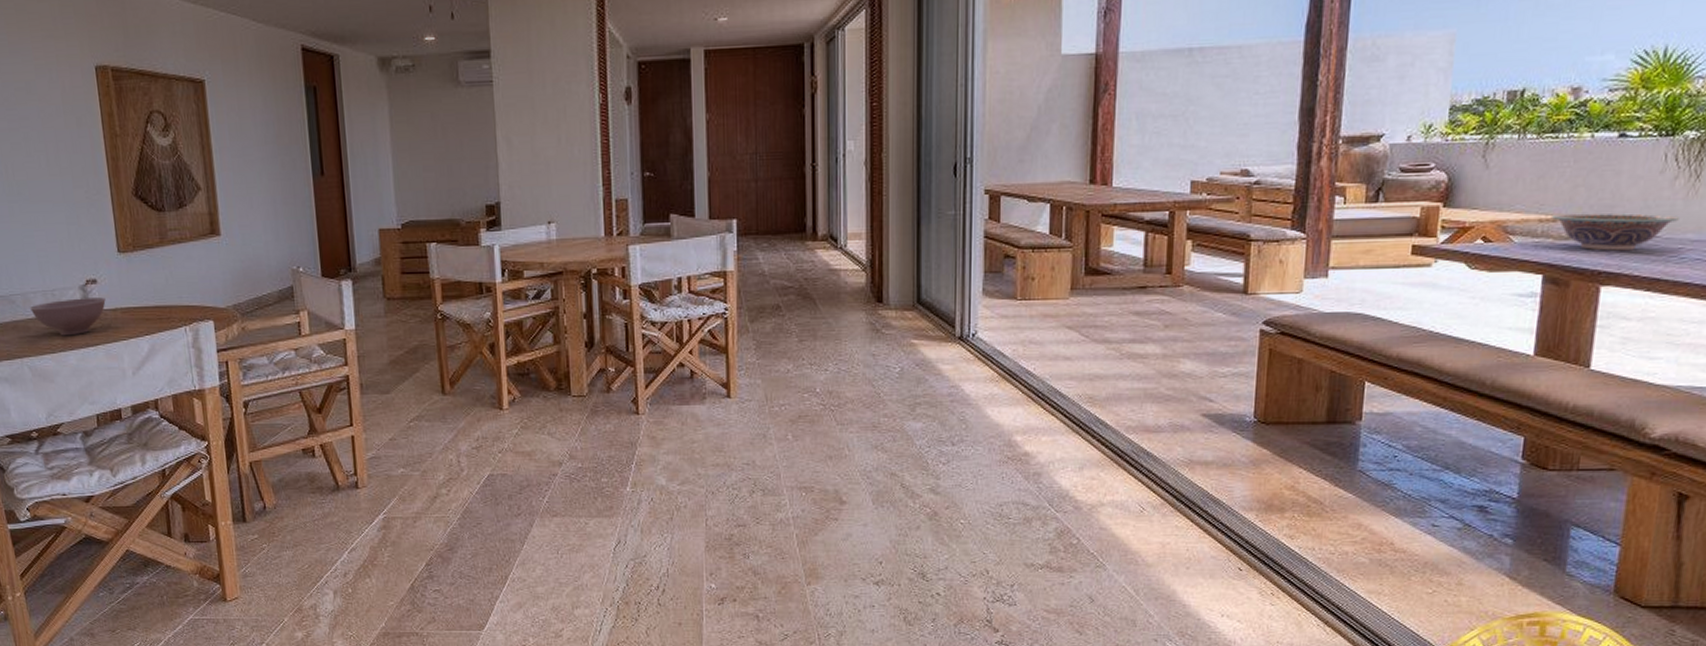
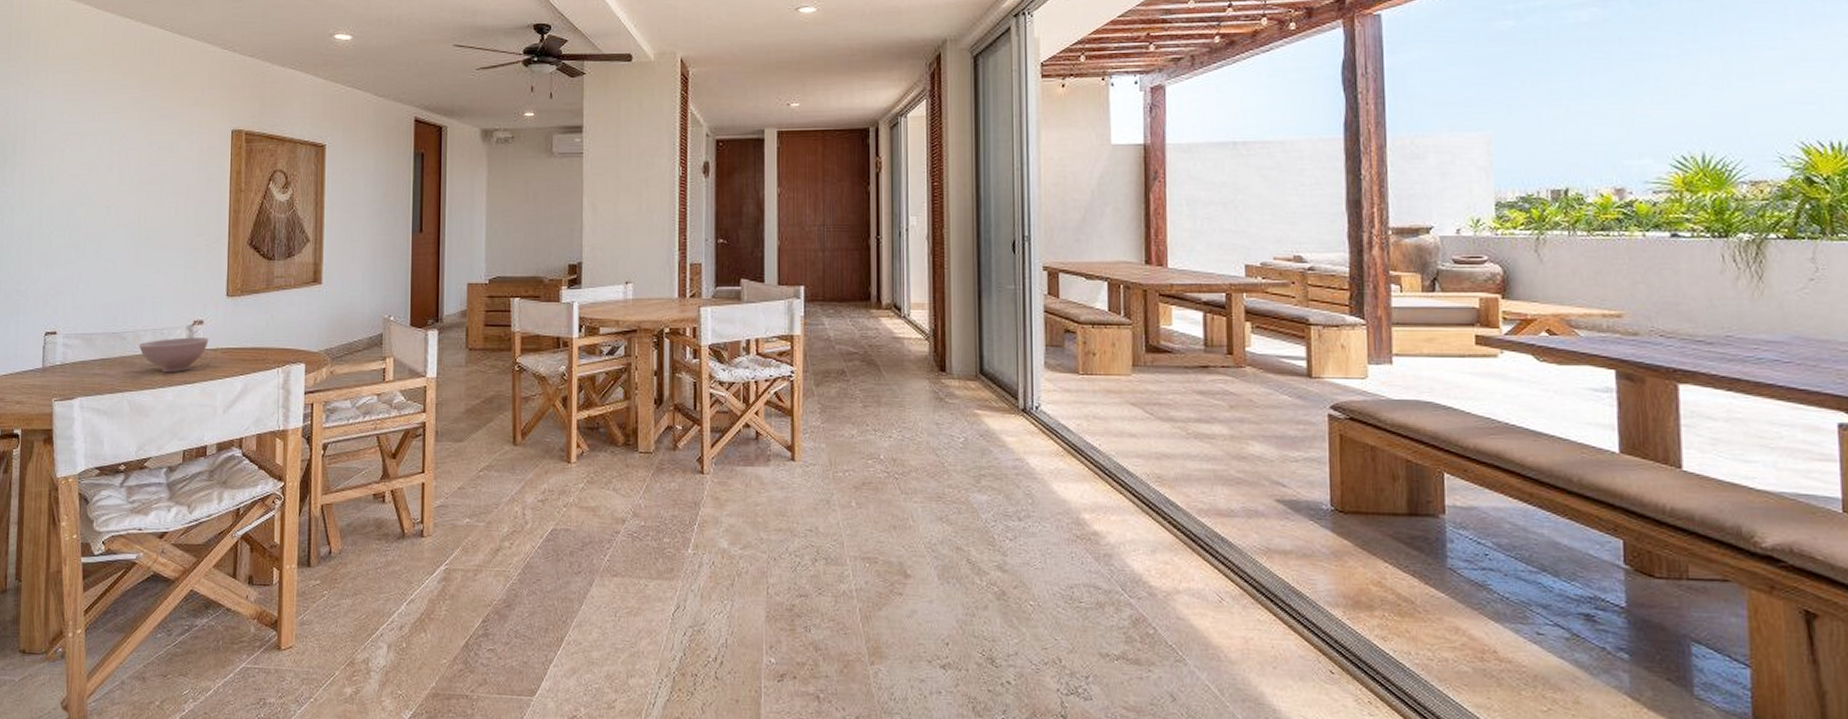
decorative bowl: present [1552,212,1681,251] -> none [1616,310,1750,349]

